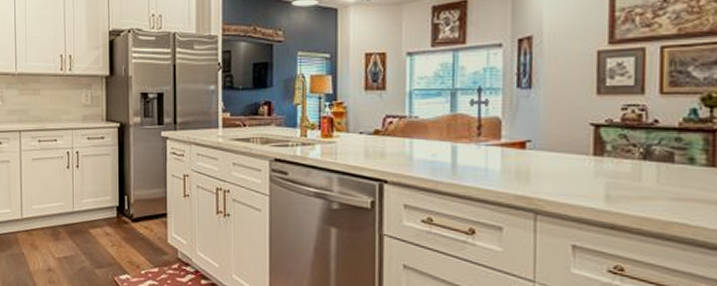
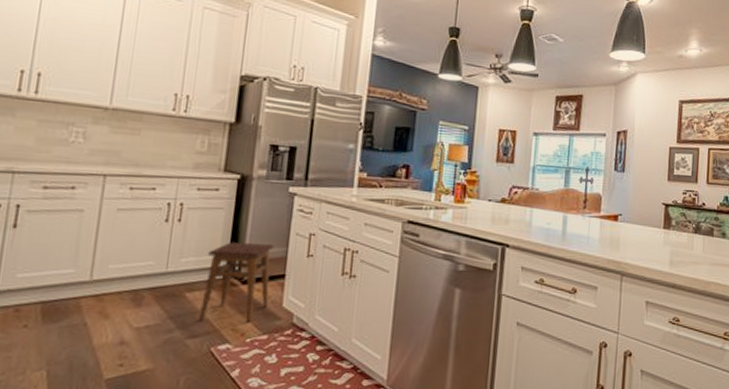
stool: none [101,185,155,257] -> present [197,242,274,323]

